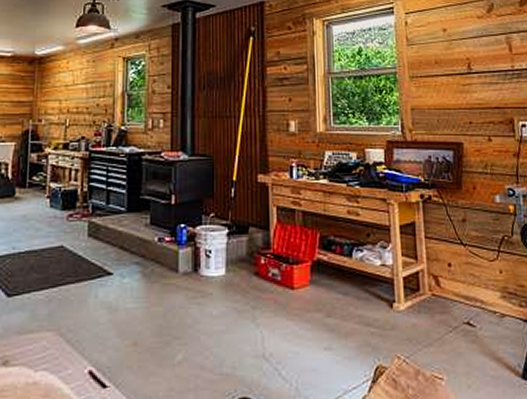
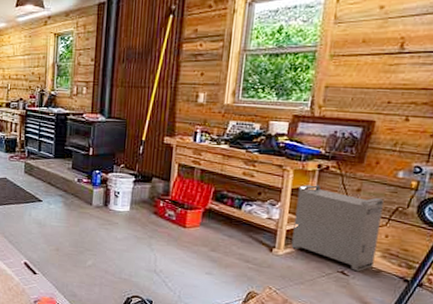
storage bin: none [407,217,496,320] -> present [291,184,384,272]

